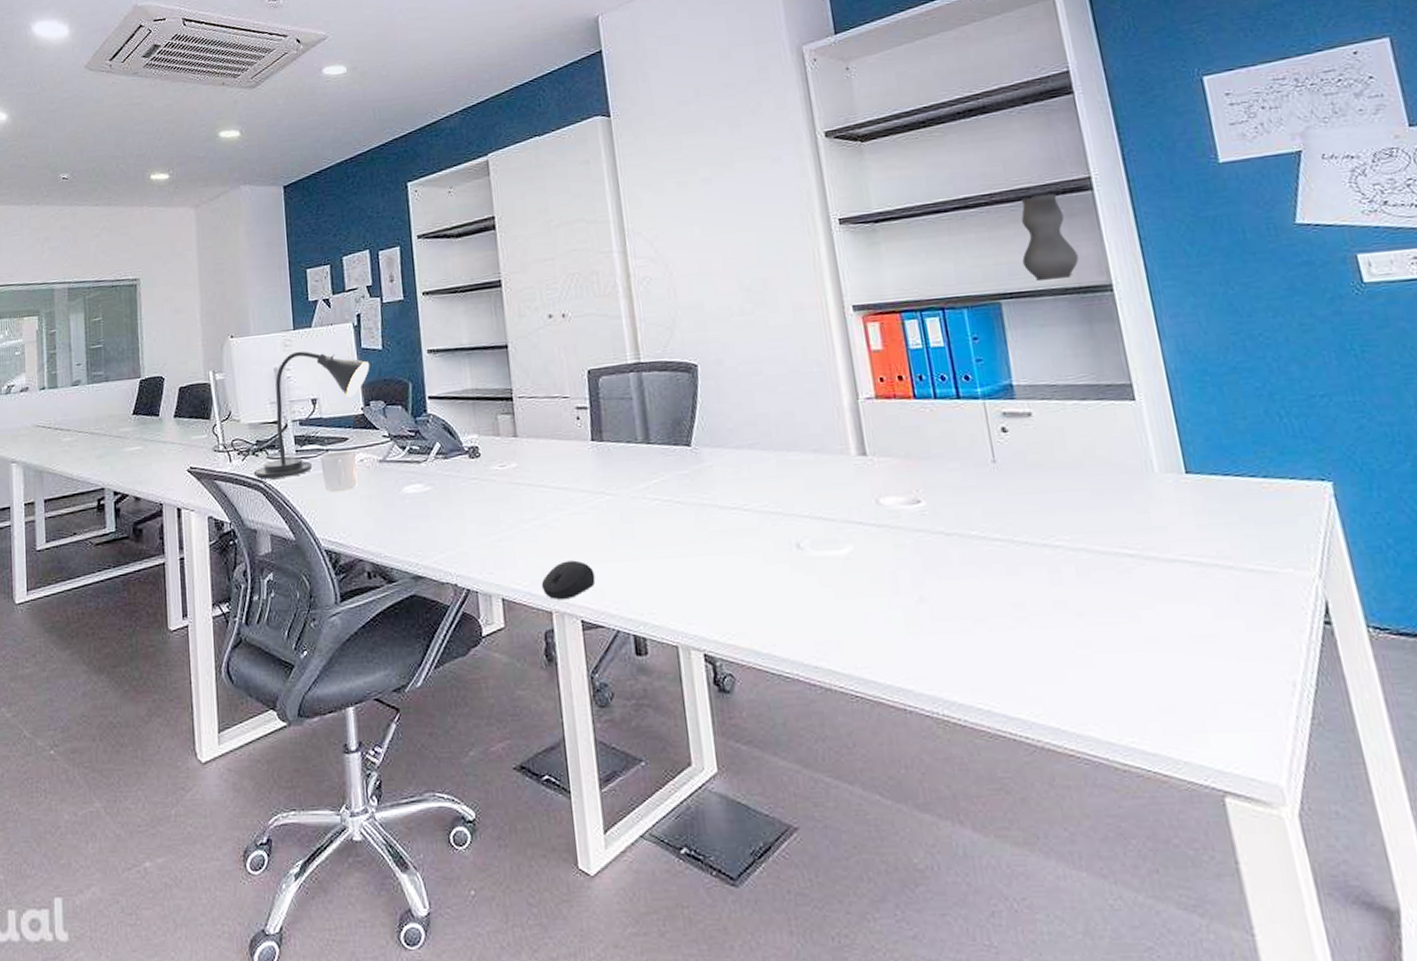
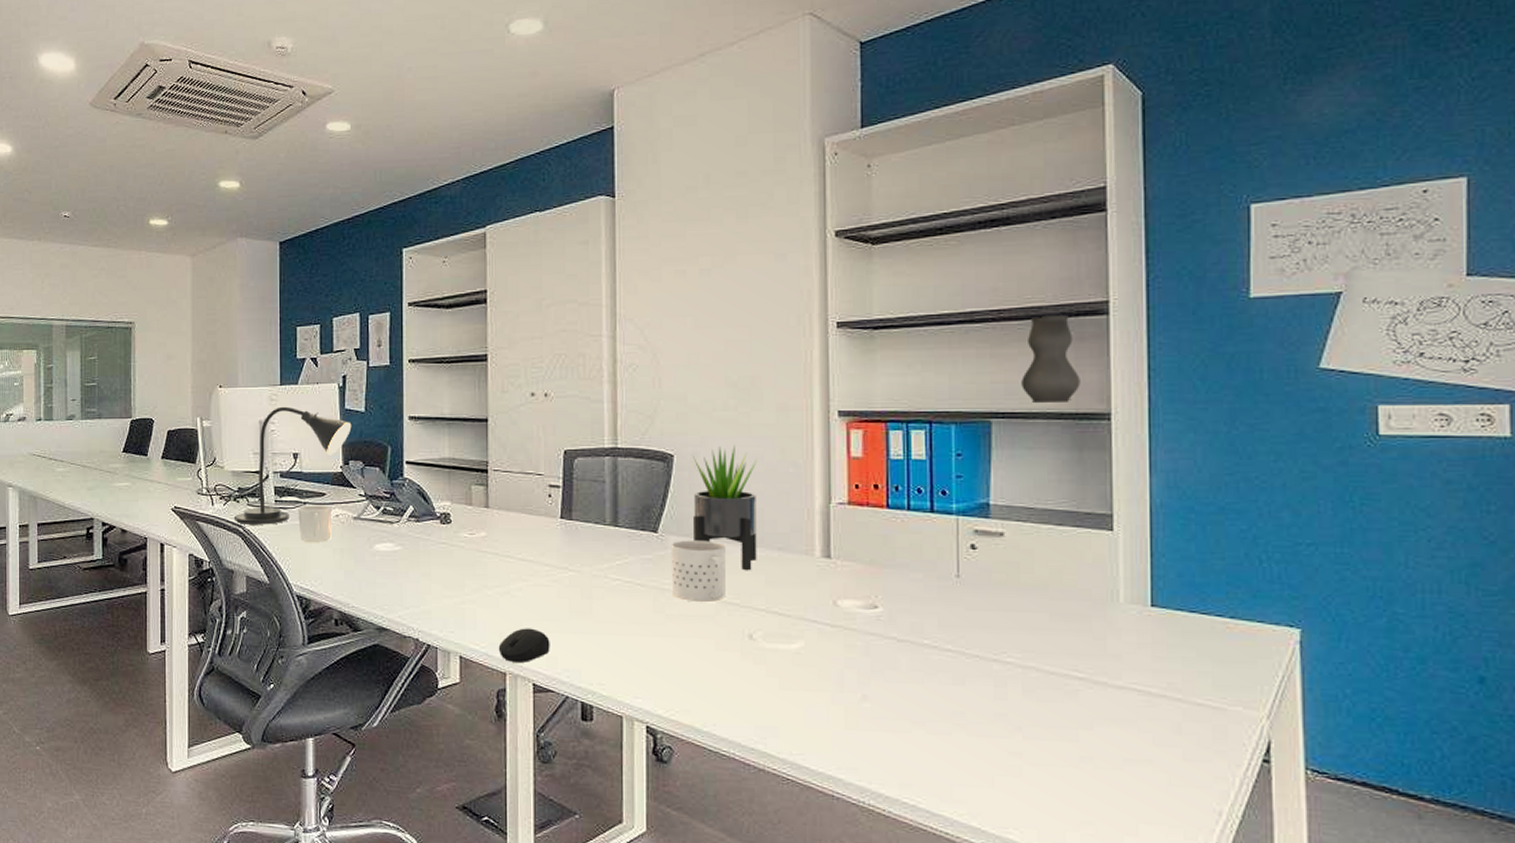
mug: none [705,449,768,516] -> present [671,540,726,603]
potted plant: none [717,349,794,478] -> present [693,445,757,571]

